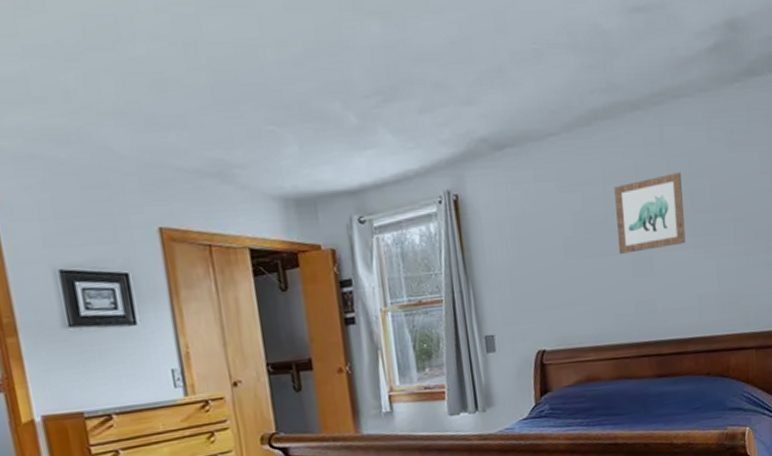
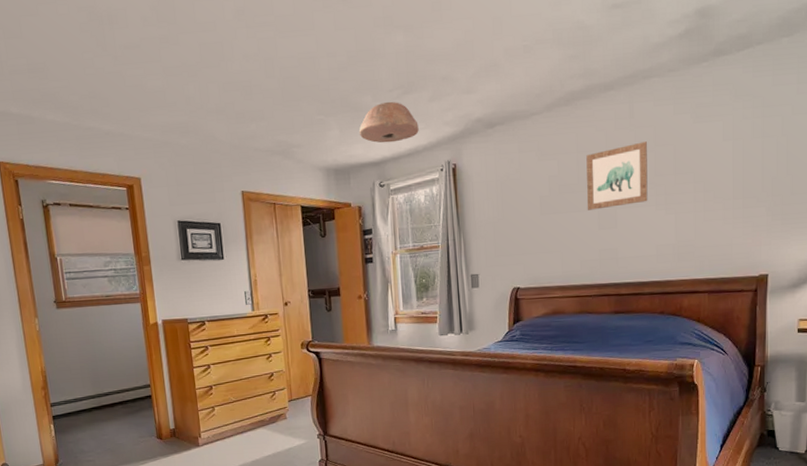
ceiling light: none [326,110,408,166] -> present [359,101,419,143]

